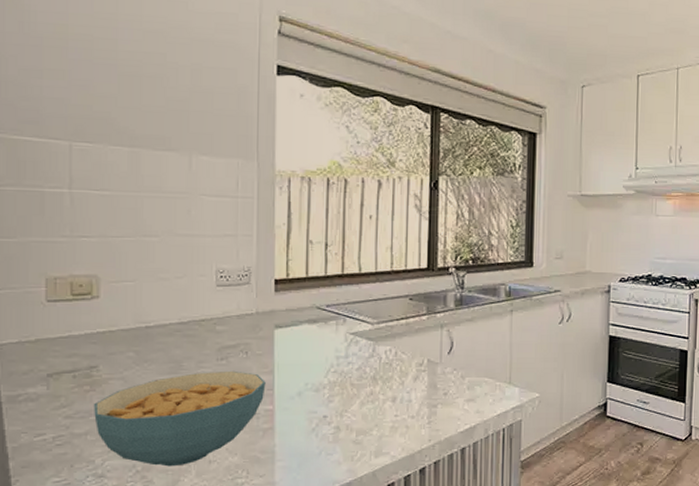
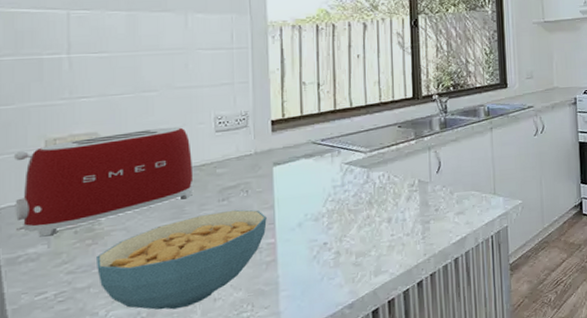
toaster: none [14,276,193,378] -> present [13,127,194,237]

